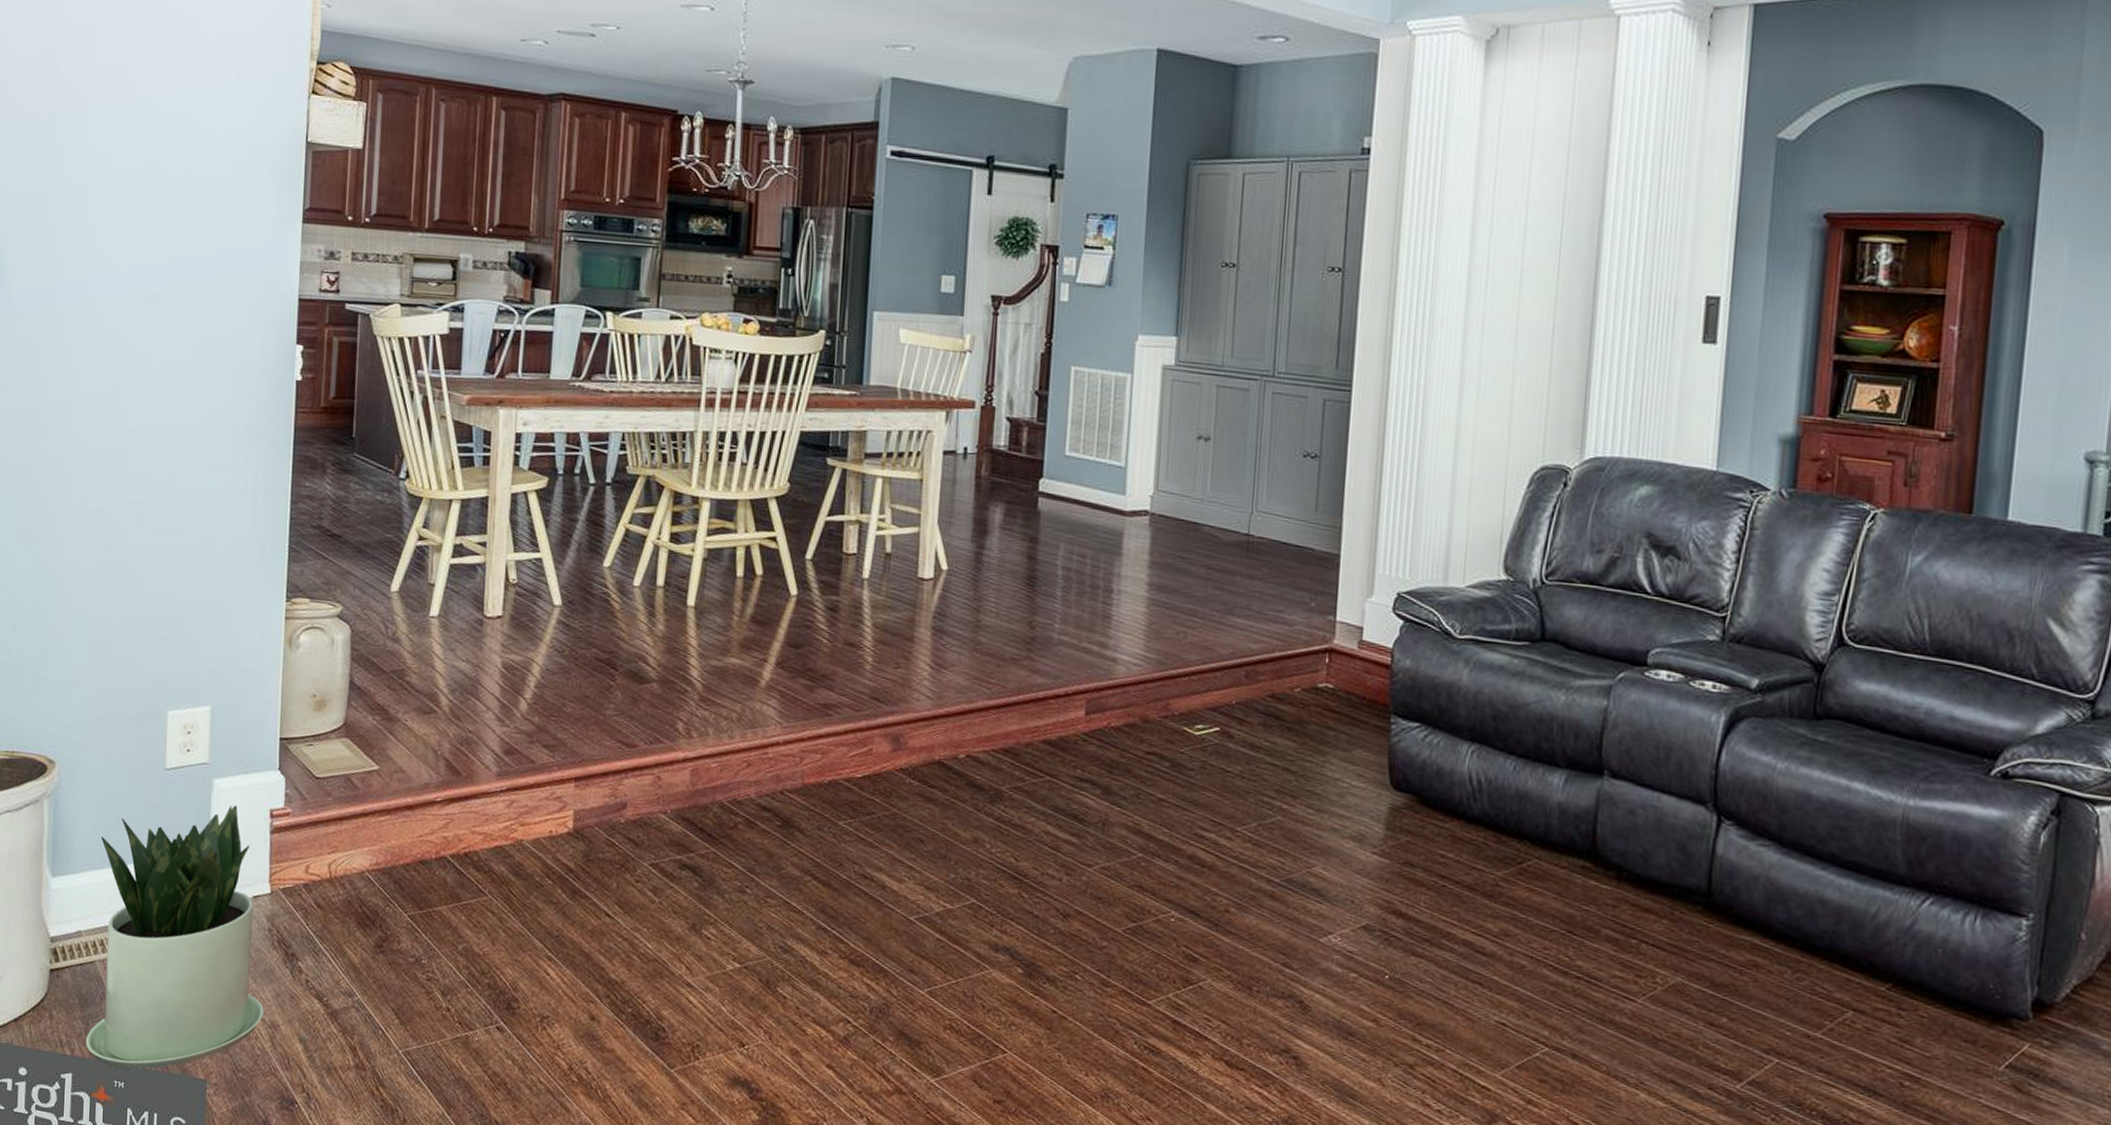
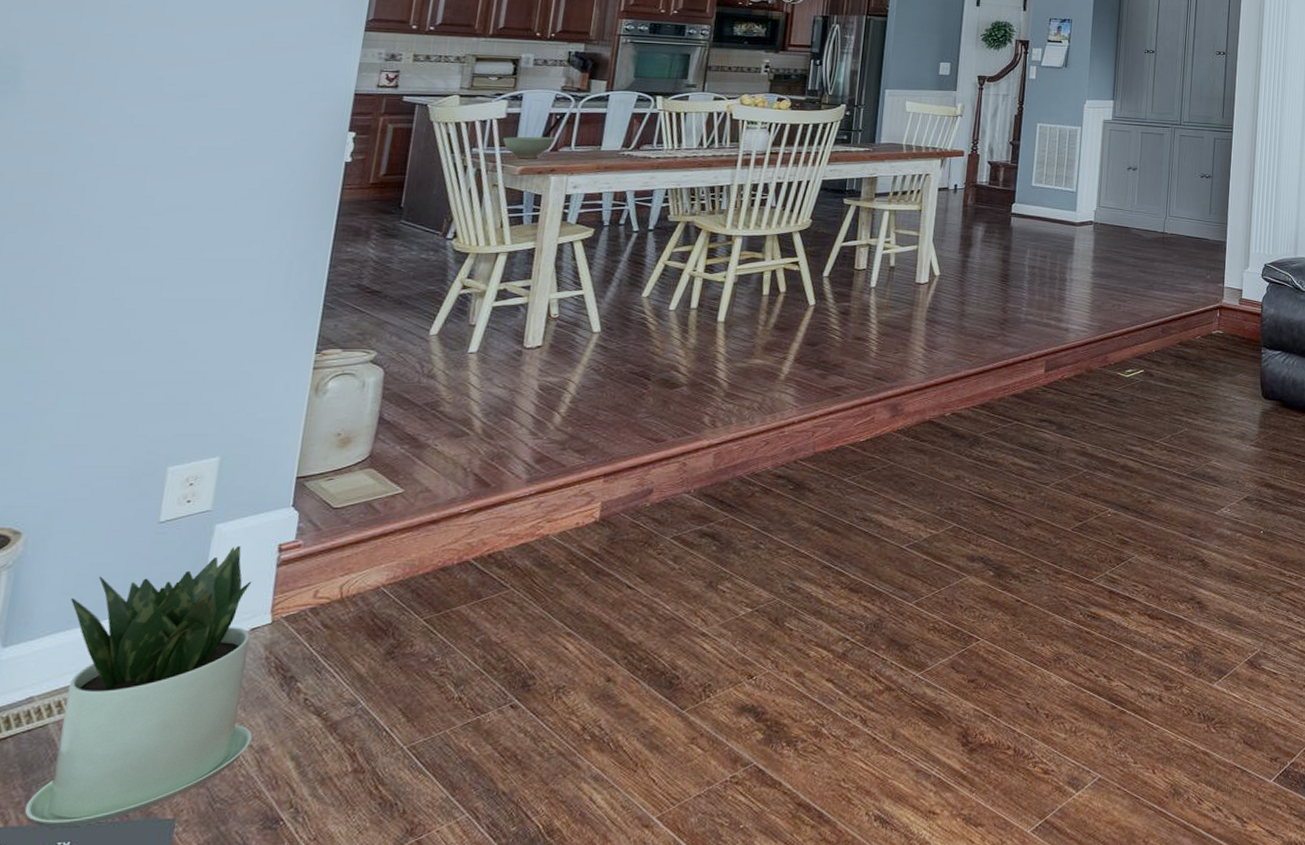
bowl: none [448,357,501,387] -> present [503,136,555,159]

